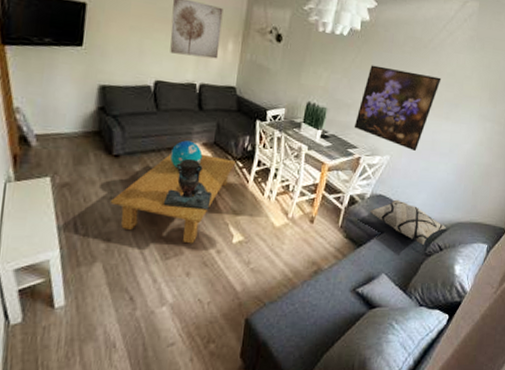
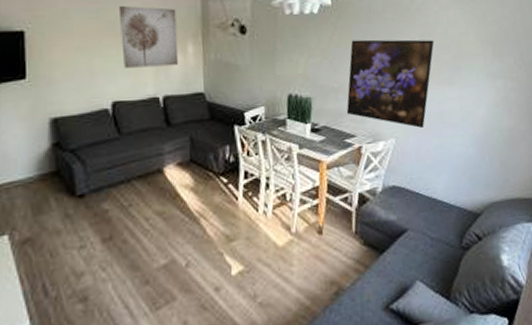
coffee table: present [109,154,236,244] -> none [80,175,220,286]
decorative urn: present [163,158,212,210] -> none [142,183,198,245]
decorative globe: present [170,140,203,169] -> none [143,163,180,199]
decorative pillow: present [369,199,446,245] -> none [385,188,479,237]

